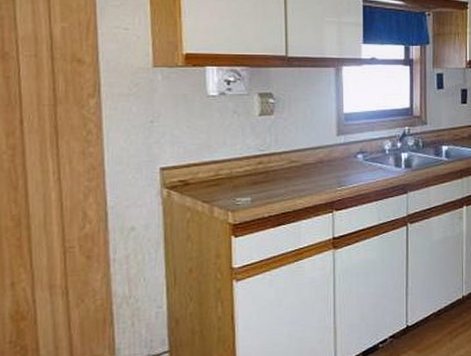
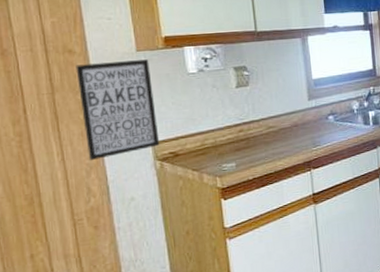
wall art: none [83,76,169,182] -> present [75,59,160,160]

